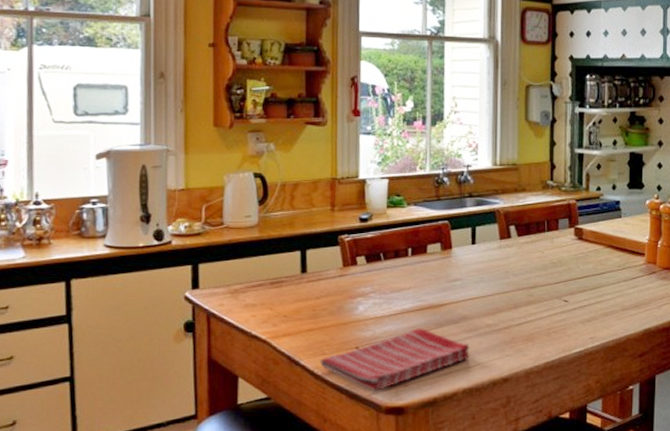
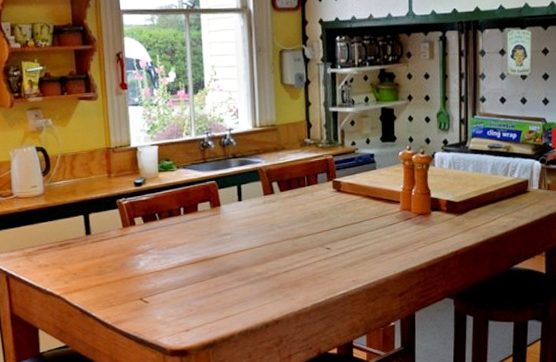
dish towel: present [320,327,470,392] -> none [109,278,243,337]

